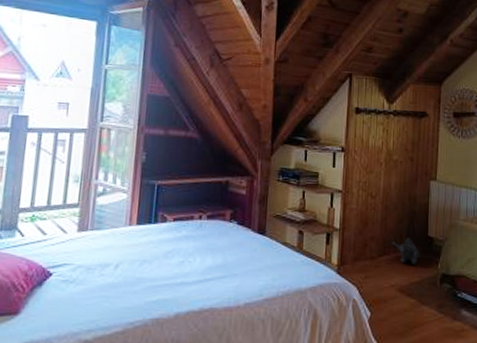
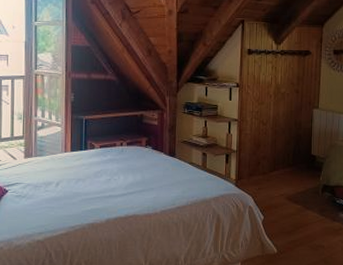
plush toy: present [392,237,419,264] -> none [281,156,304,178]

